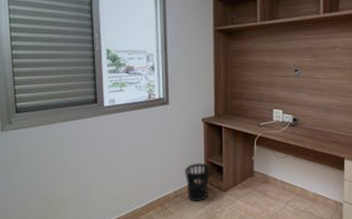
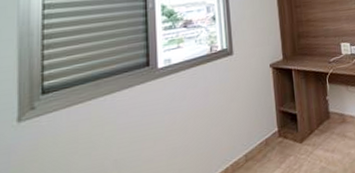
wastebasket: present [184,164,211,202] -> none [254,113,284,163]

